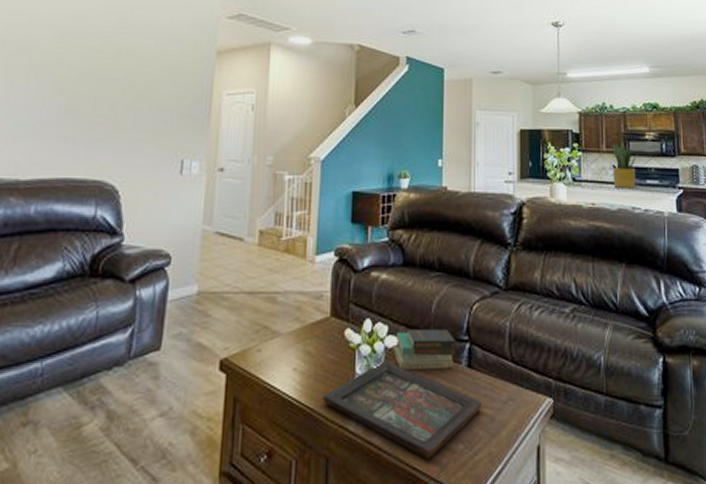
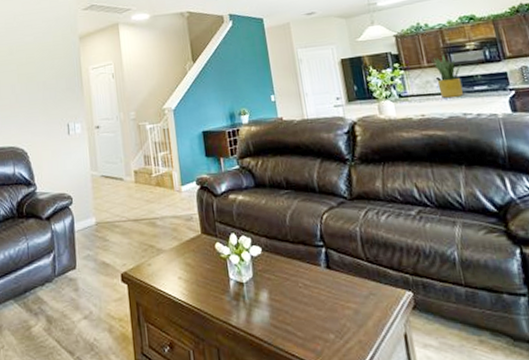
decorative tray: present [322,361,483,459] -> none [206,267,346,348]
books: present [393,329,457,369] -> none [258,237,315,273]

